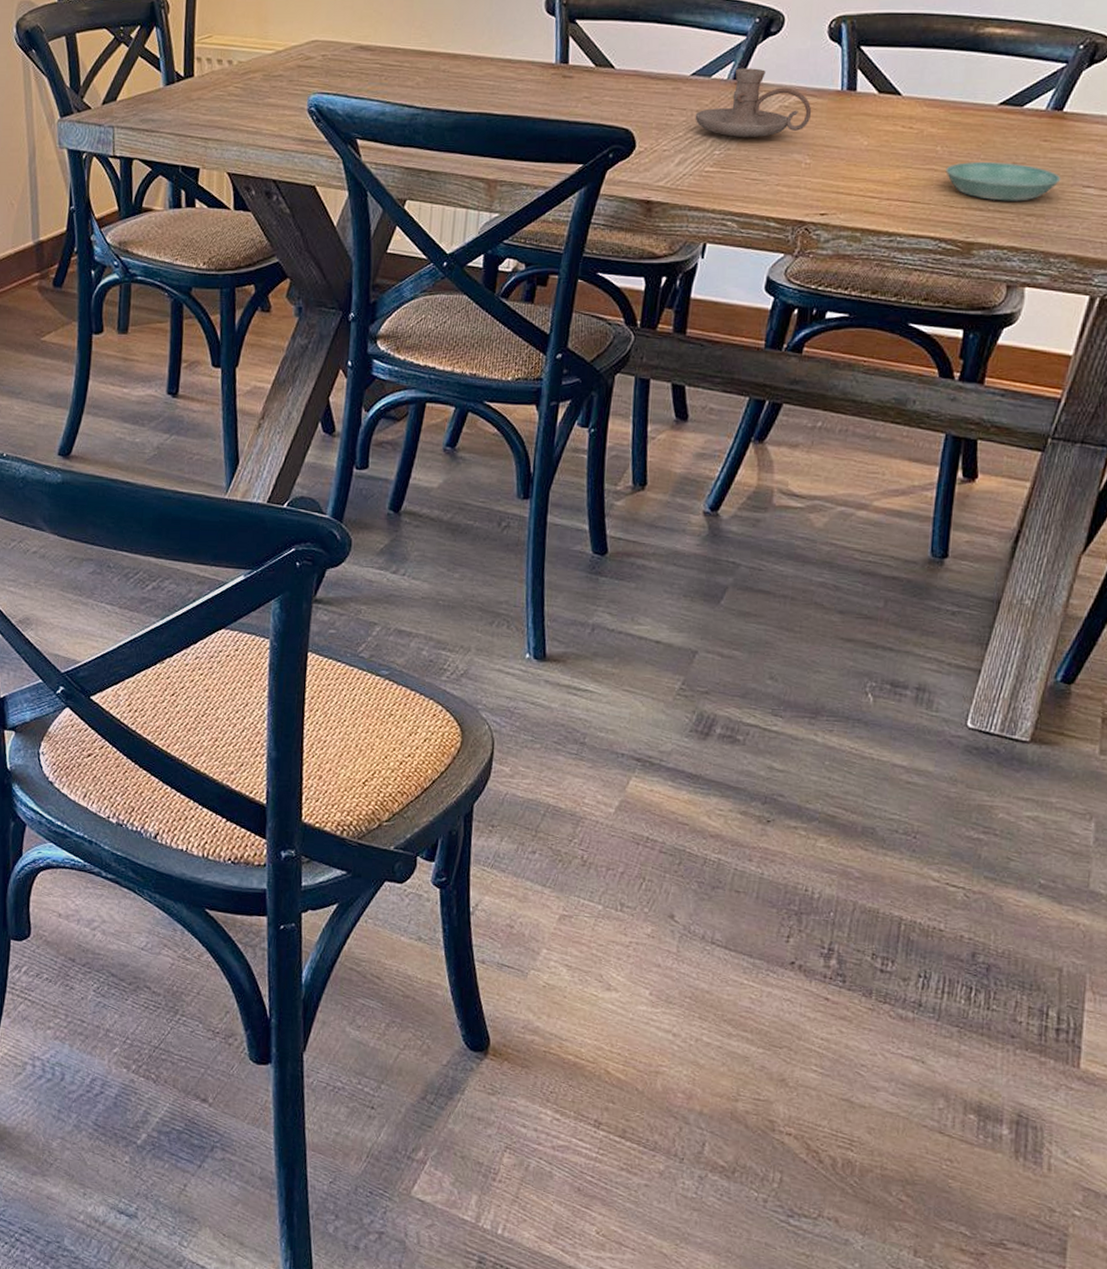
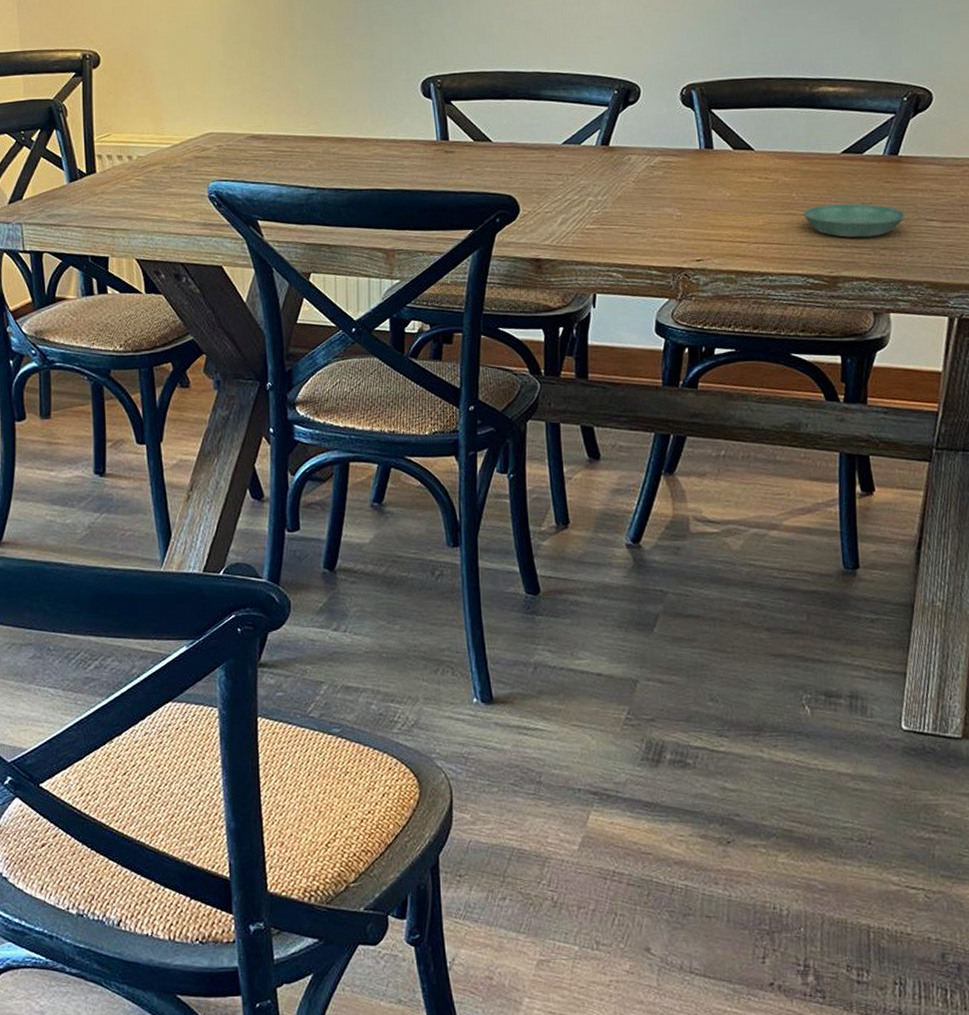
candle holder: present [695,68,812,137] -> none [570,134,676,196]

